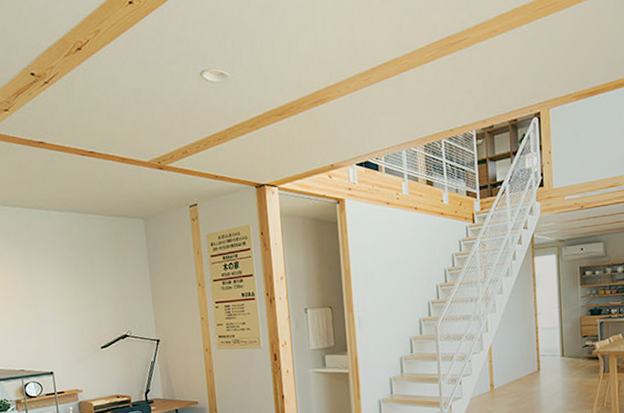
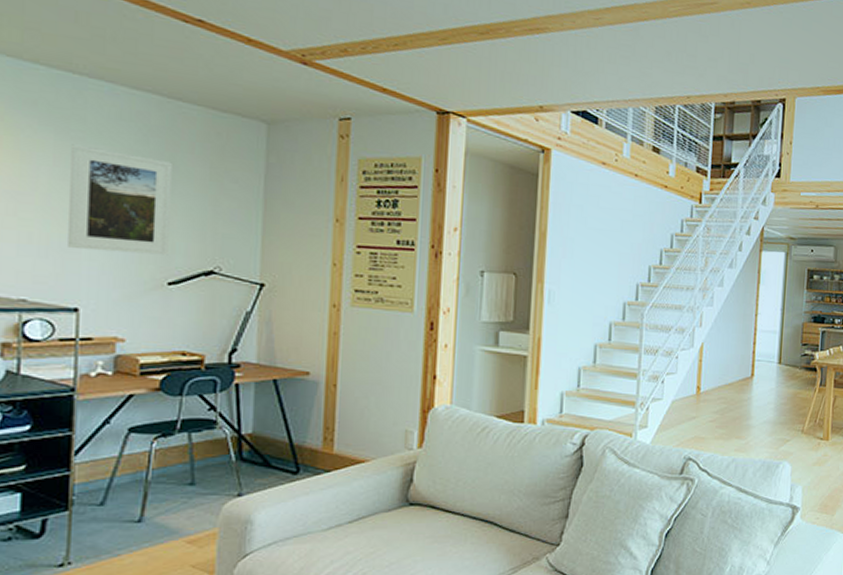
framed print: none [31,257,98,331] -> present [66,144,172,255]

